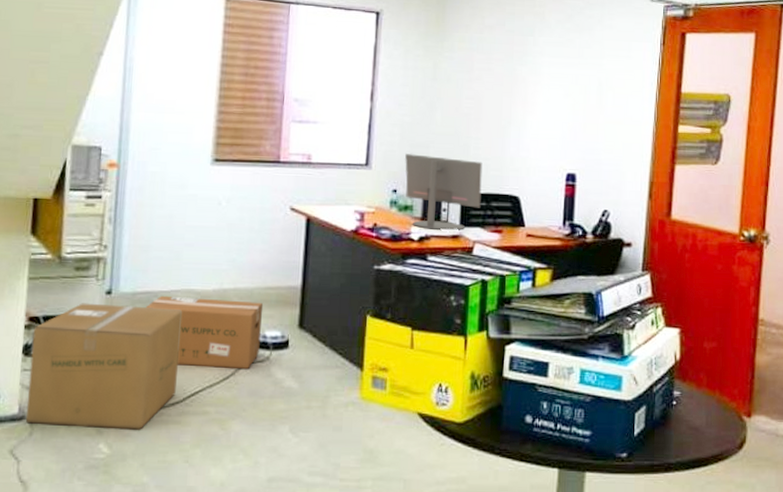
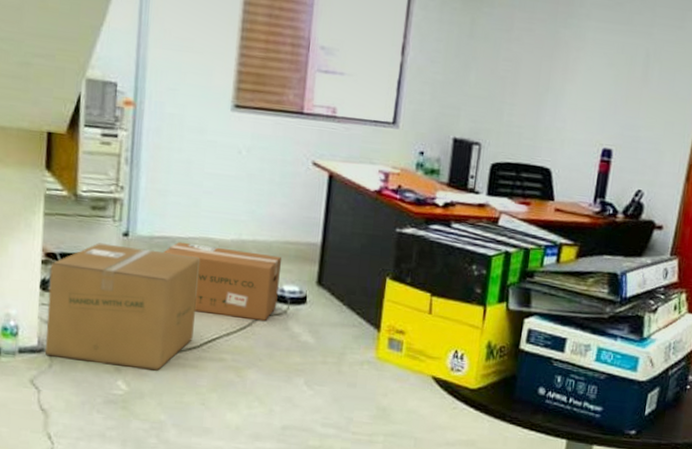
computer monitor: present [405,154,483,231] -> none [433,115,515,200]

